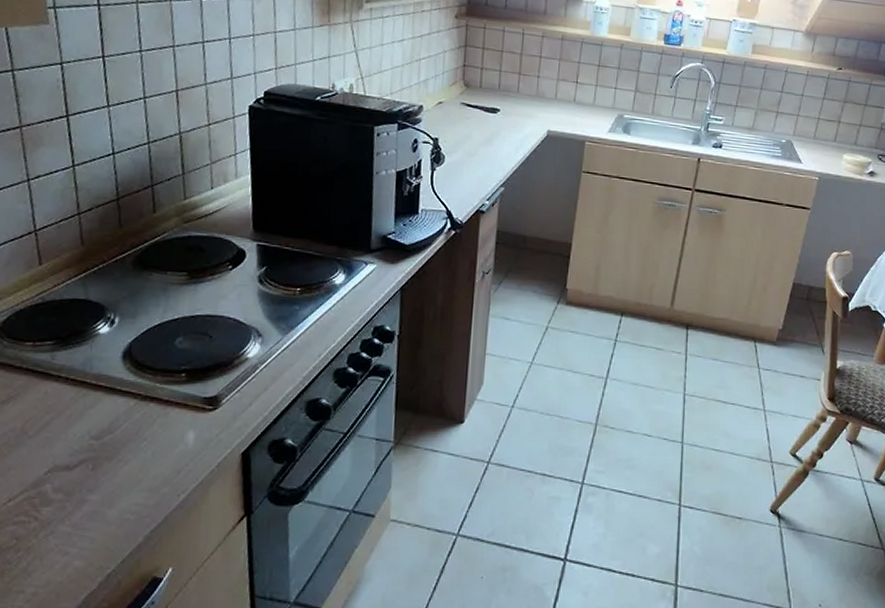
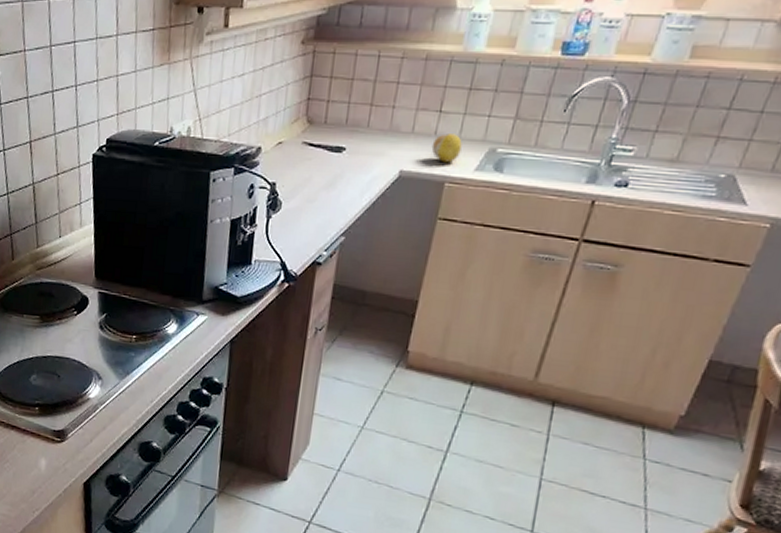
fruit: none [572,101,596,125] -> present [431,134,462,163]

